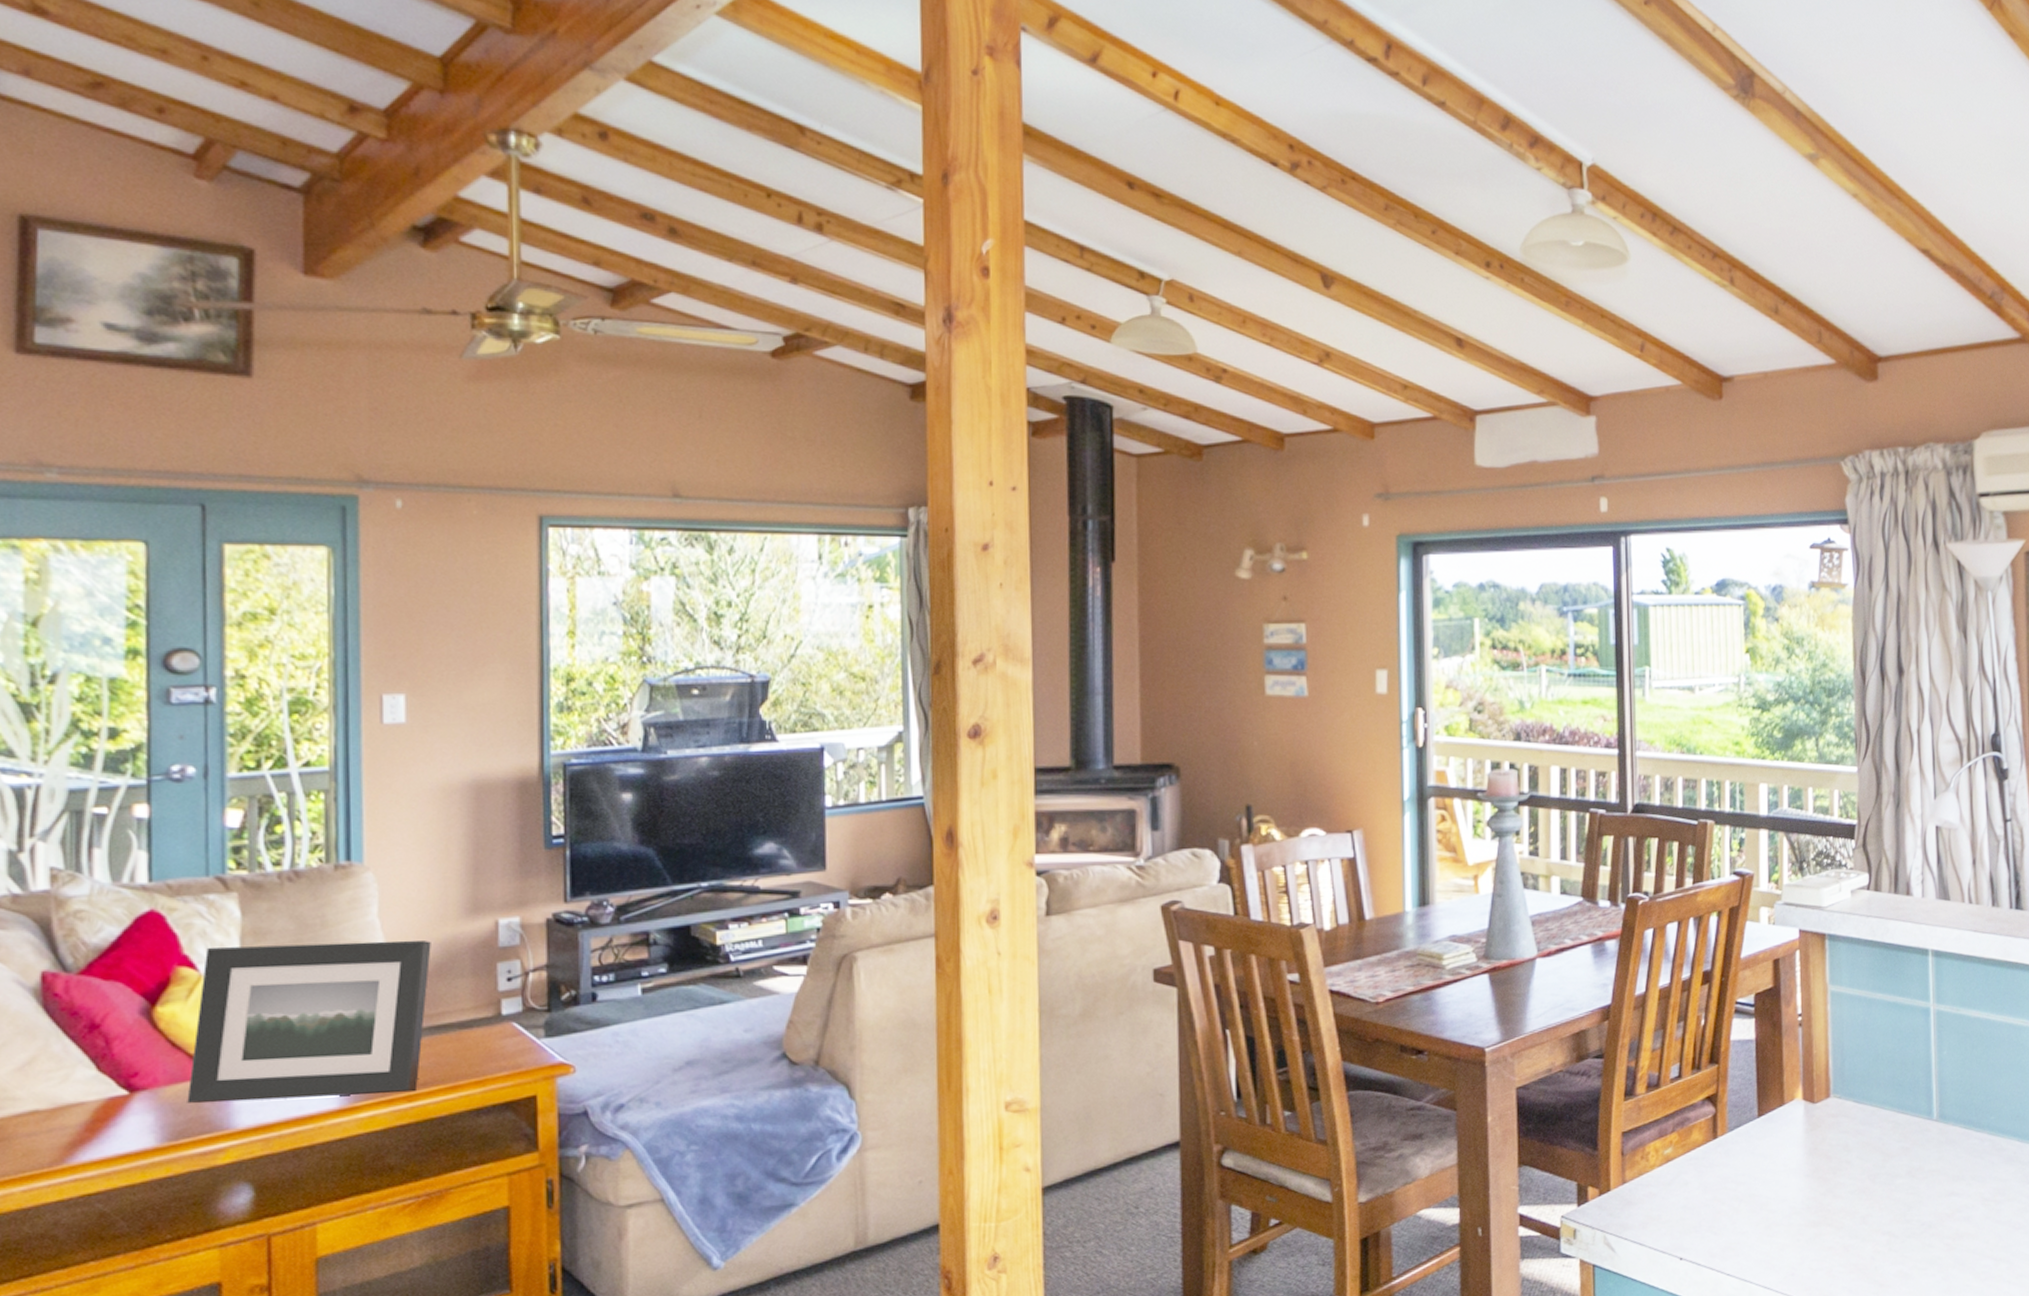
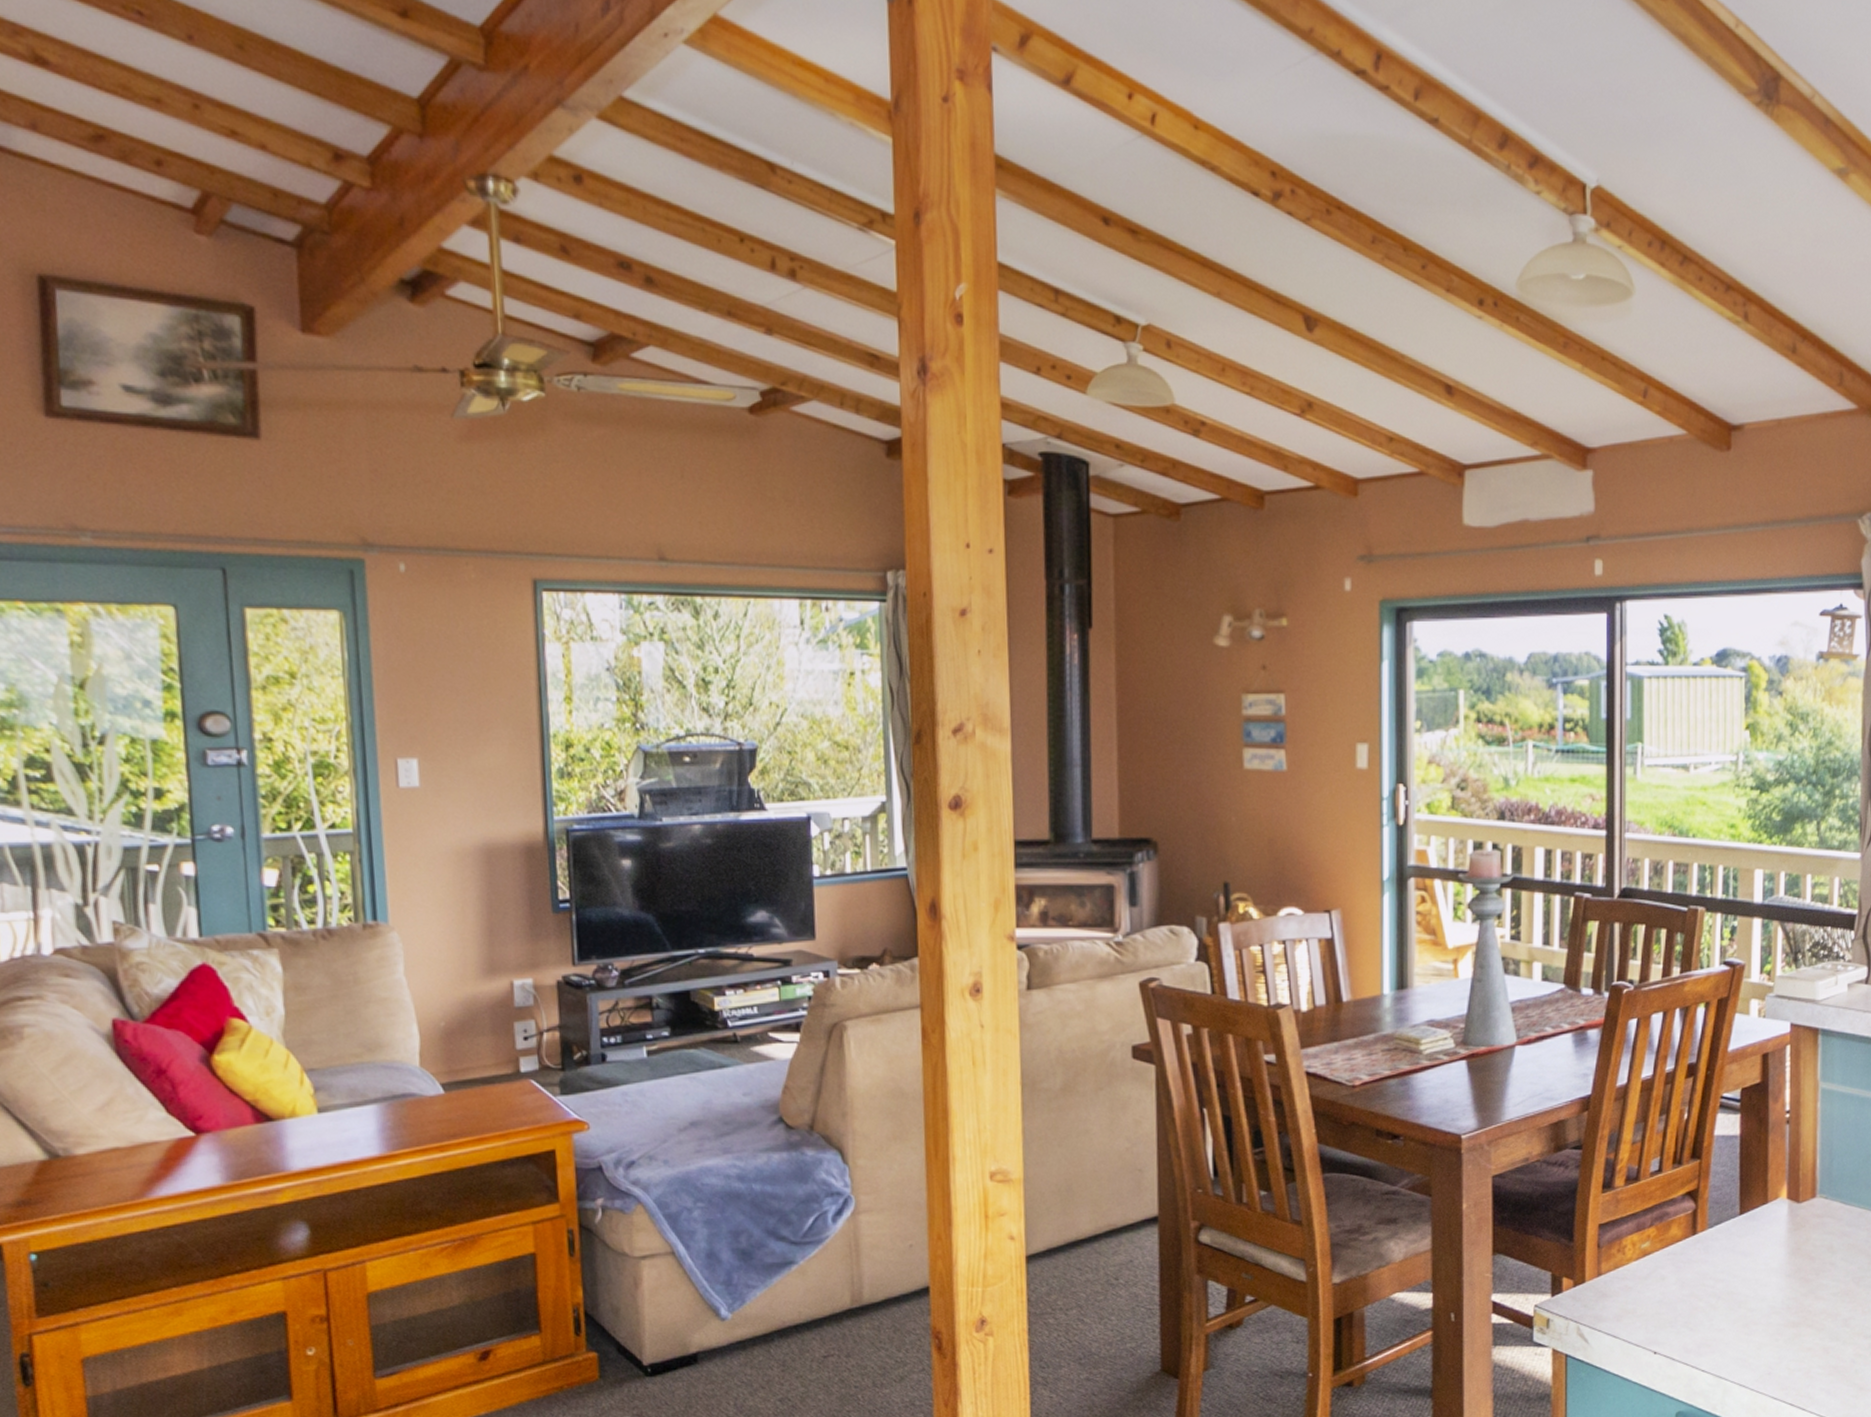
picture frame: present [187,940,431,1104] -> none [246,998,454,1147]

